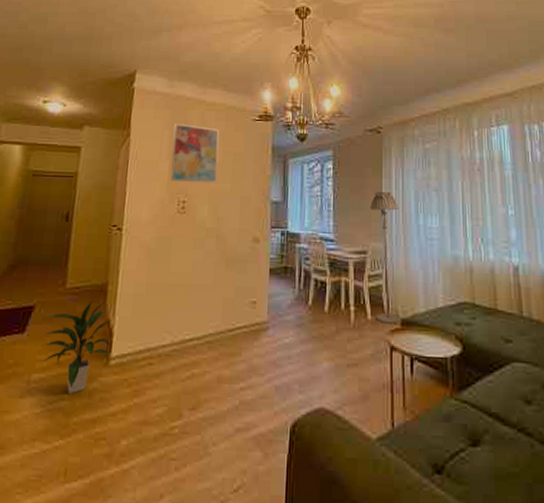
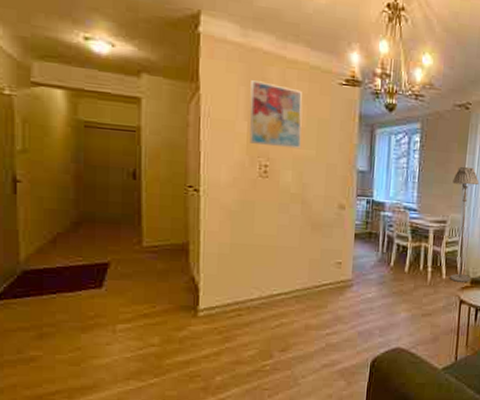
indoor plant: present [41,300,113,394] -> none [124,258,198,341]

